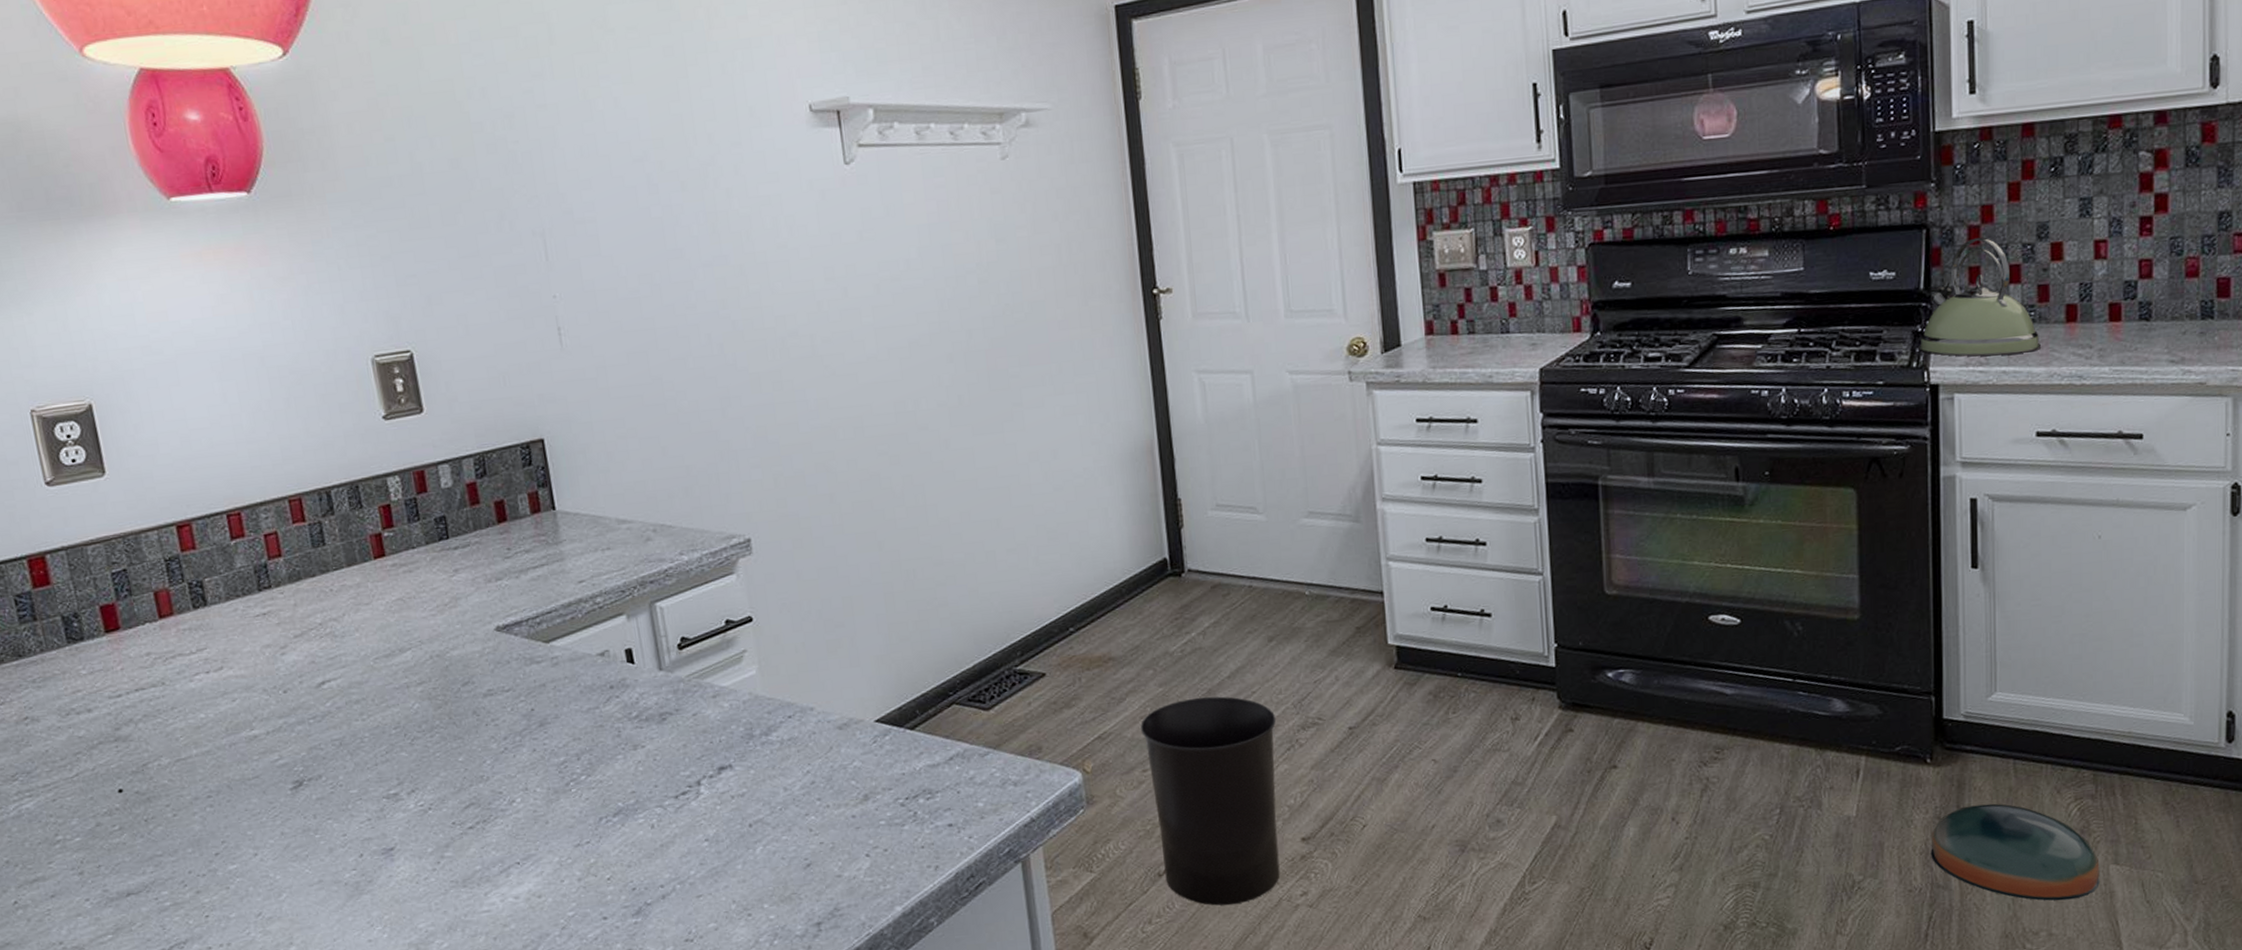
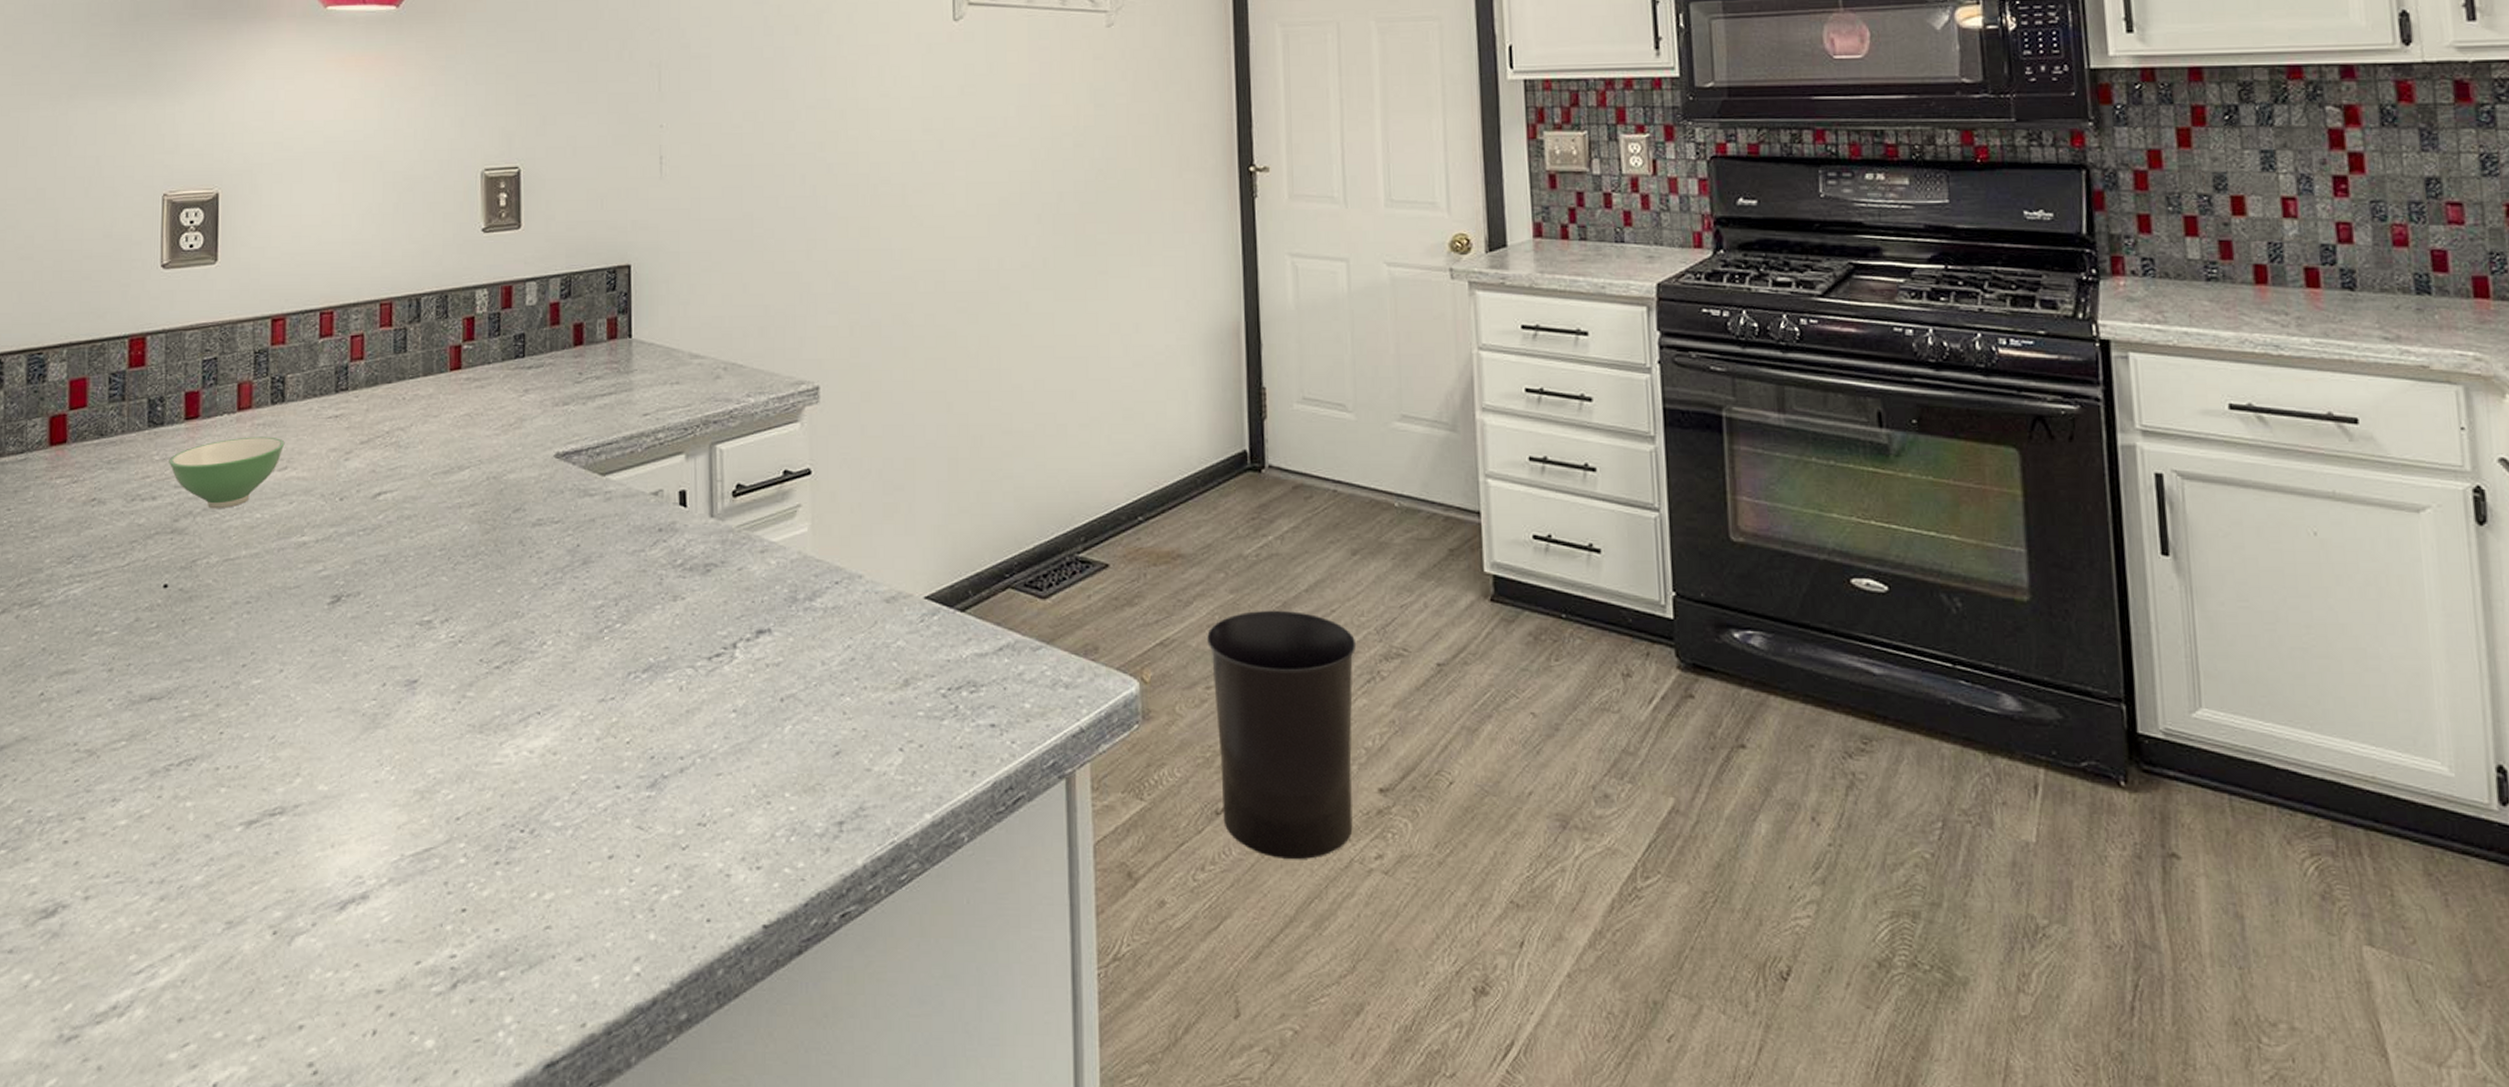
bowl: none [97,640,216,715] -> present [169,436,285,509]
kettle: present [1918,237,2040,357] -> none [2084,183,2227,314]
pet bowl: present [1931,803,2100,901] -> none [2132,847,2352,985]

